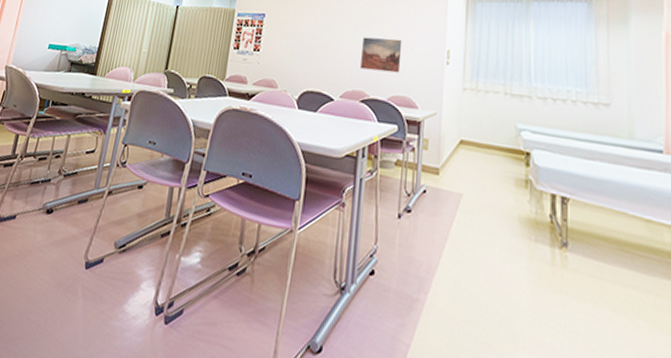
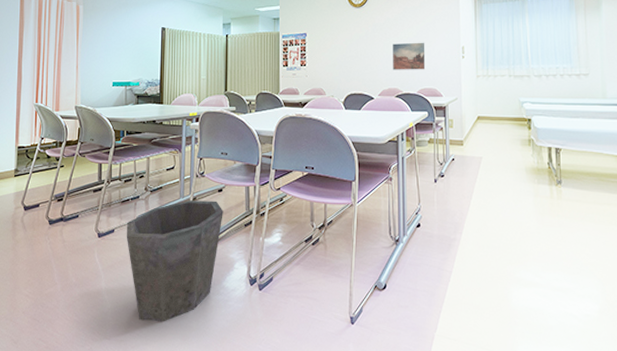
waste bin: none [20,193,140,344] -> present [126,200,223,322]

